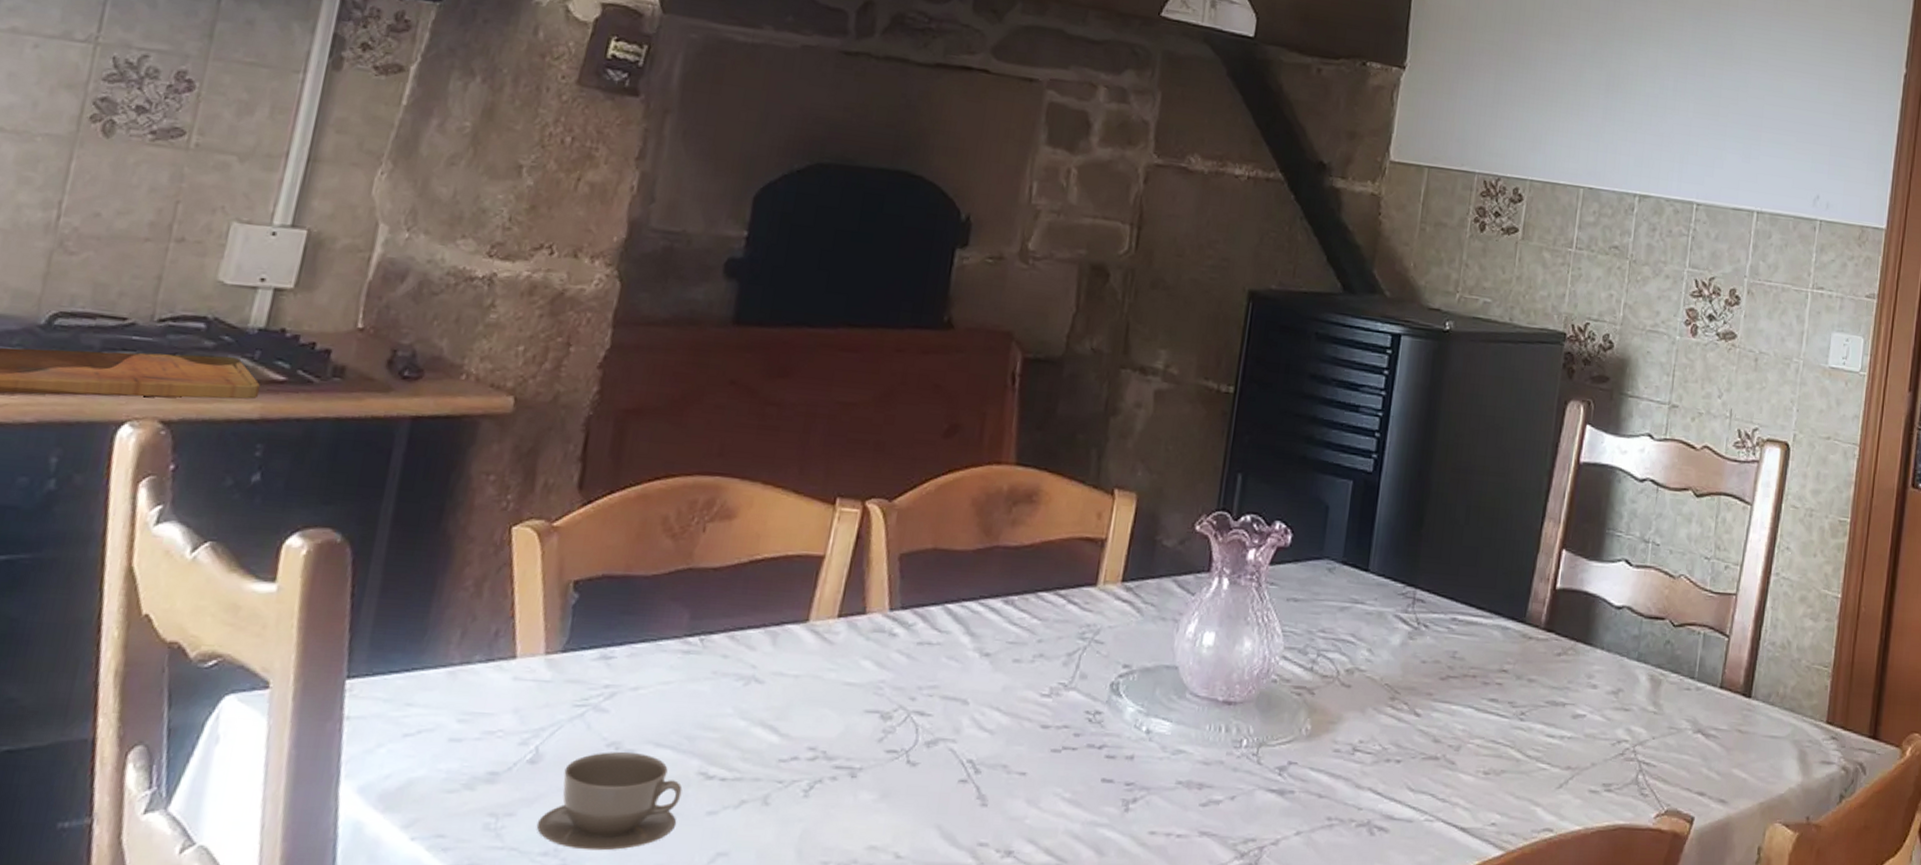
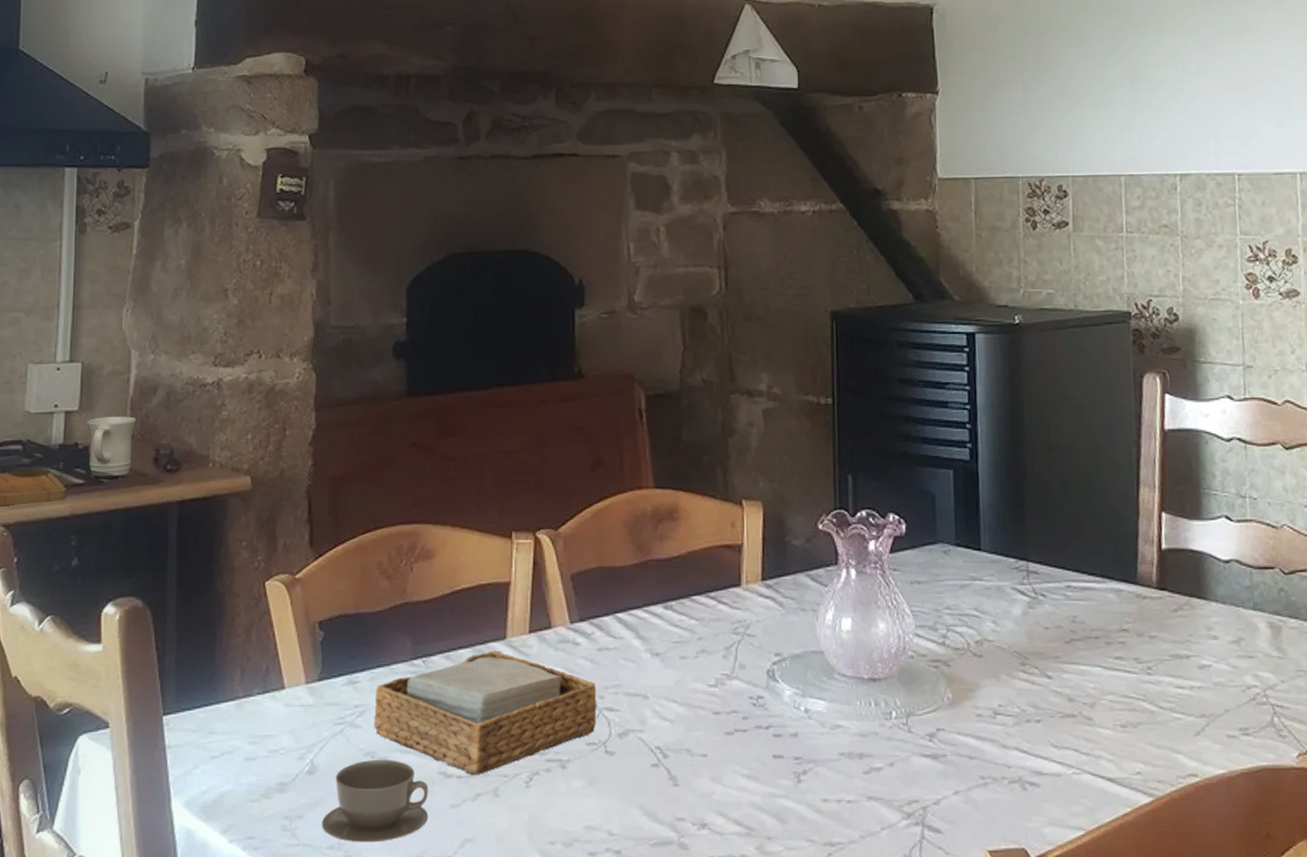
mug: none [296,300,373,380] -> present [86,416,137,479]
napkin holder: none [624,634,909,778] -> present [374,650,597,775]

